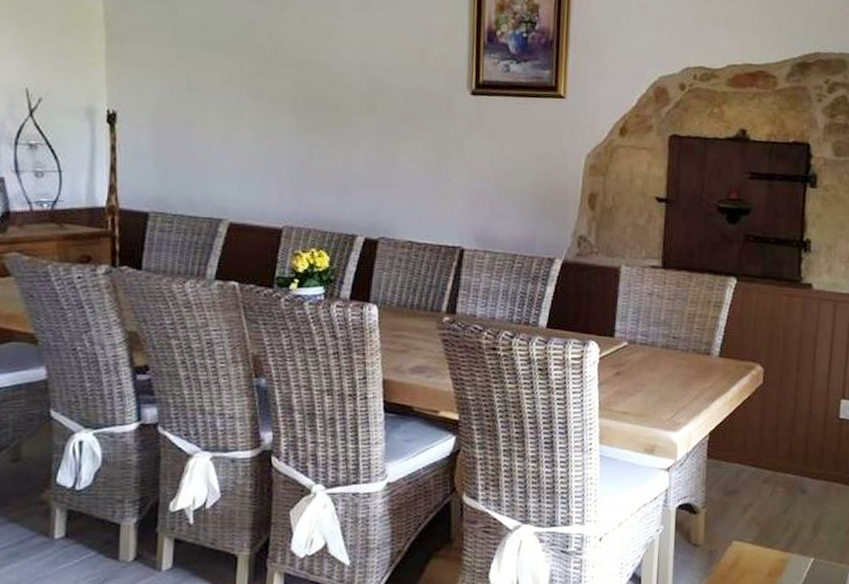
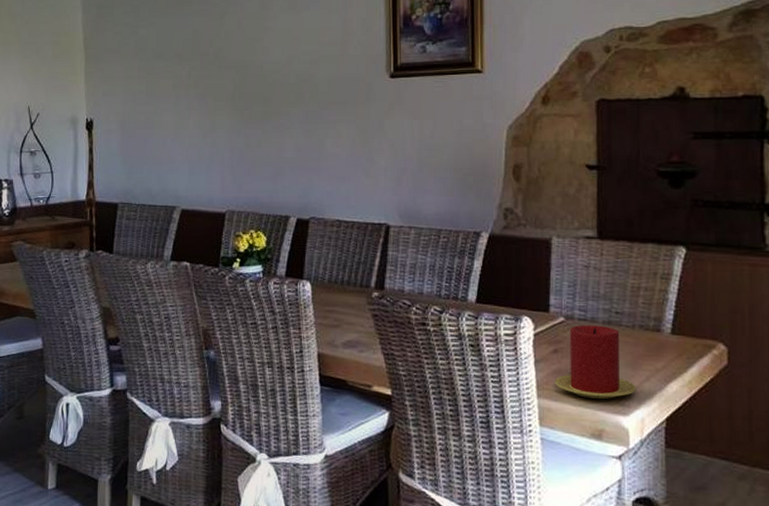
candle: none [615,349,686,417] -> present [554,324,636,399]

